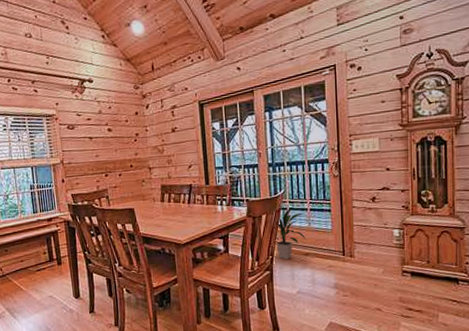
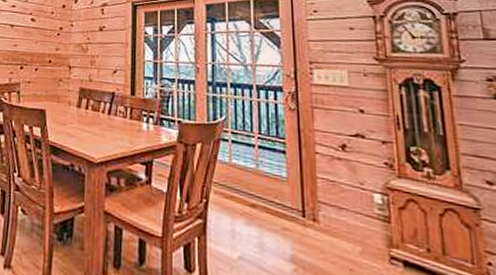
indoor plant: present [275,204,306,260] -> none [211,135,252,209]

